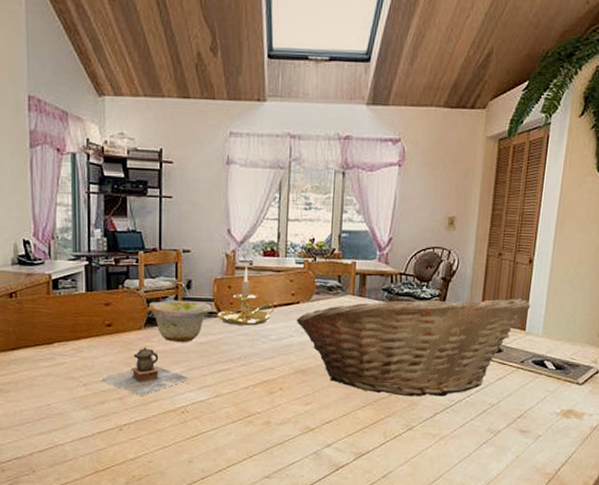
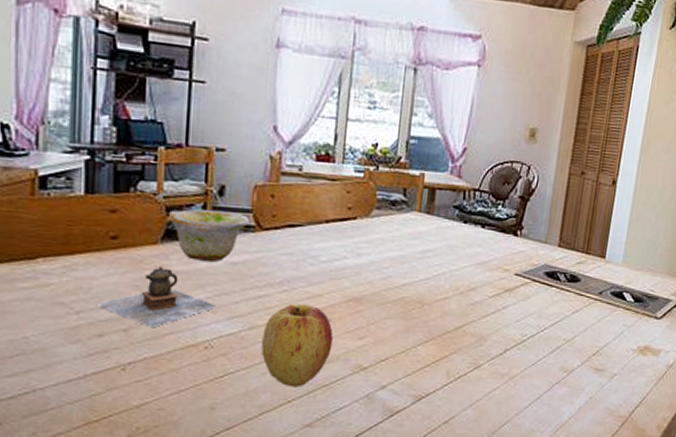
candle holder: present [217,267,278,326] -> none [255,173,331,244]
apple: none [227,376,284,445] -> present [261,304,333,387]
fruit basket: present [296,292,531,397] -> none [351,210,612,331]

